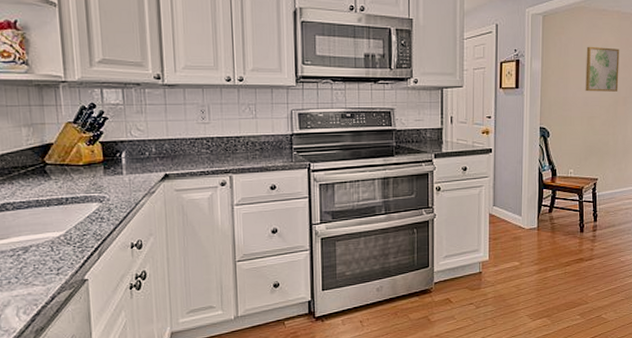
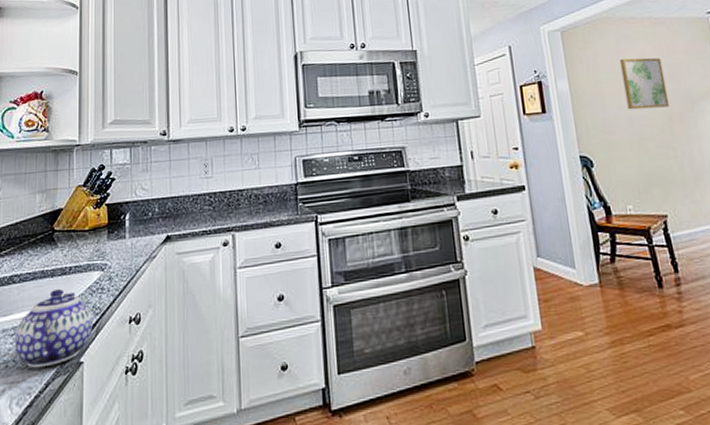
teapot: none [14,217,95,284] -> present [15,289,92,368]

